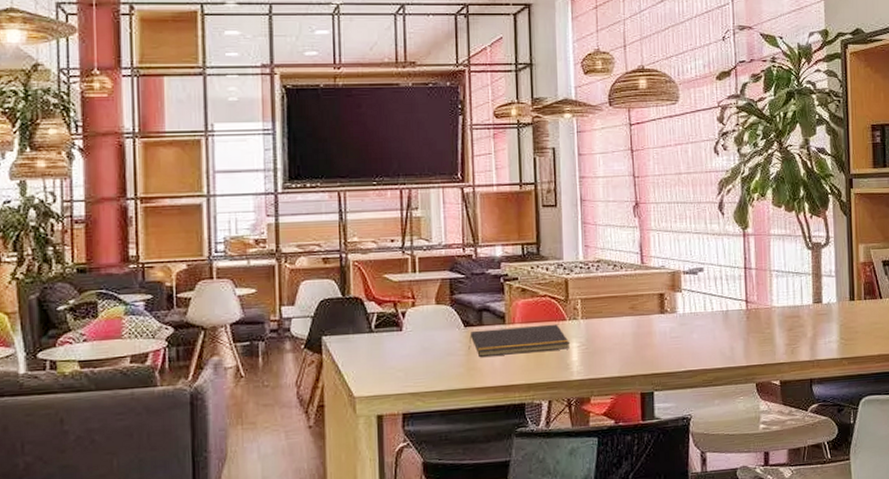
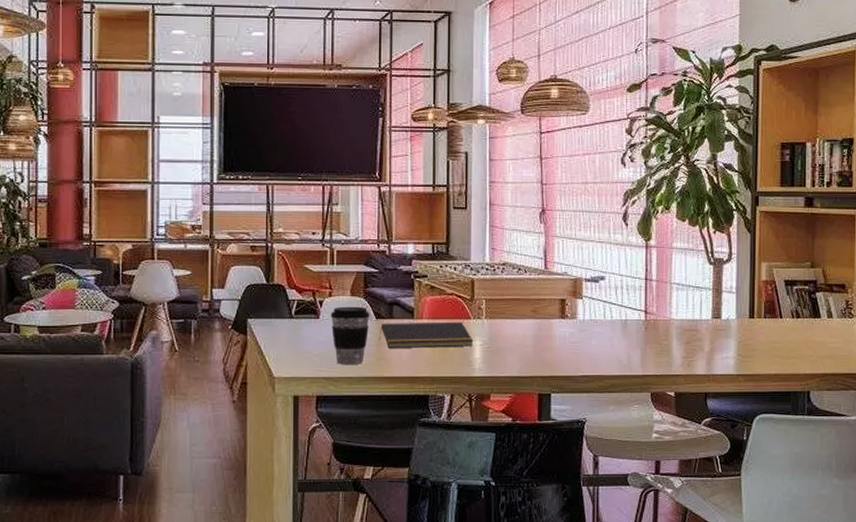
coffee cup: none [414,315,458,378] -> present [330,306,370,364]

